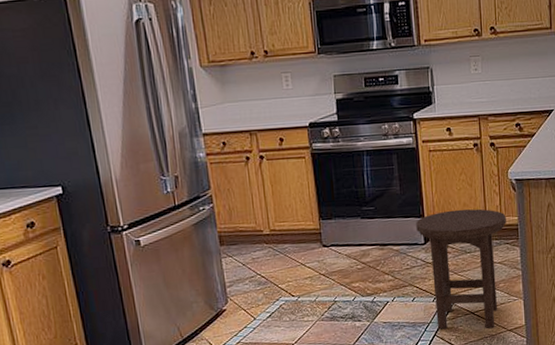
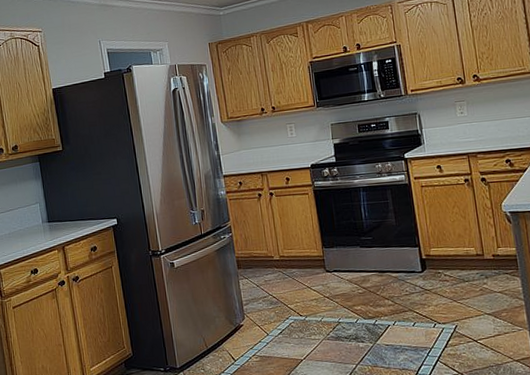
stool: present [416,209,506,330] -> none [412,239,504,357]

